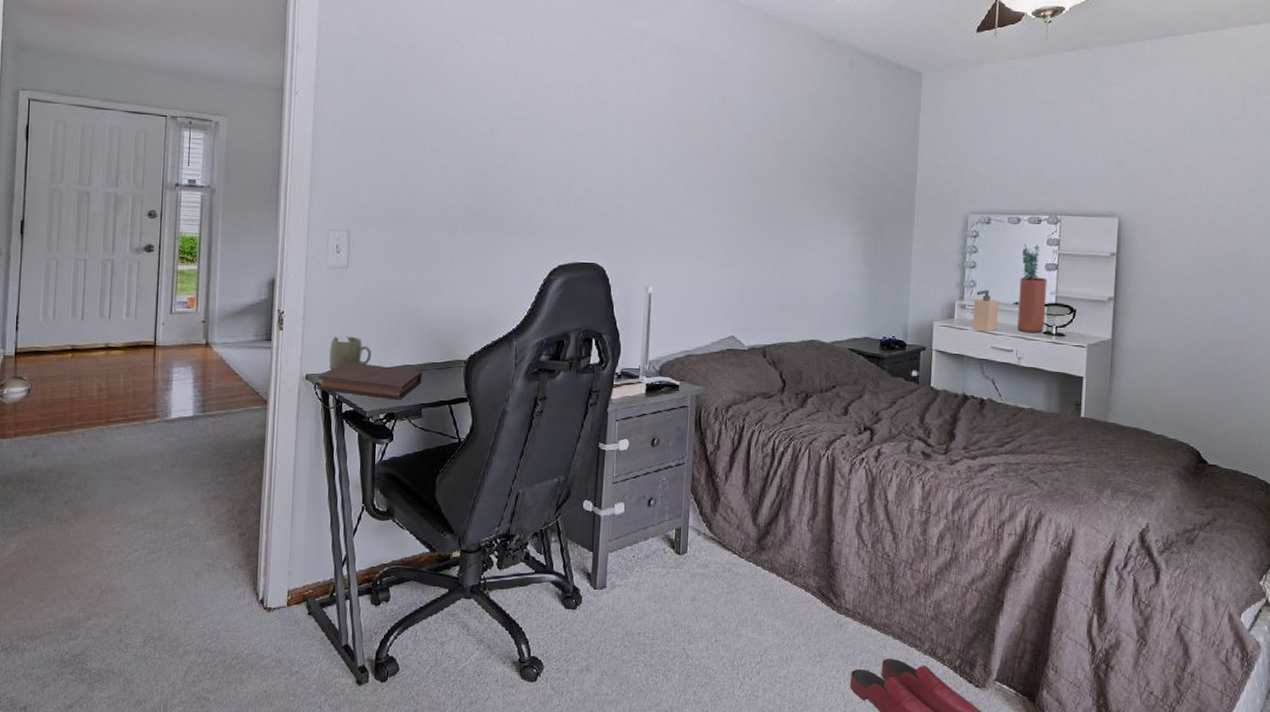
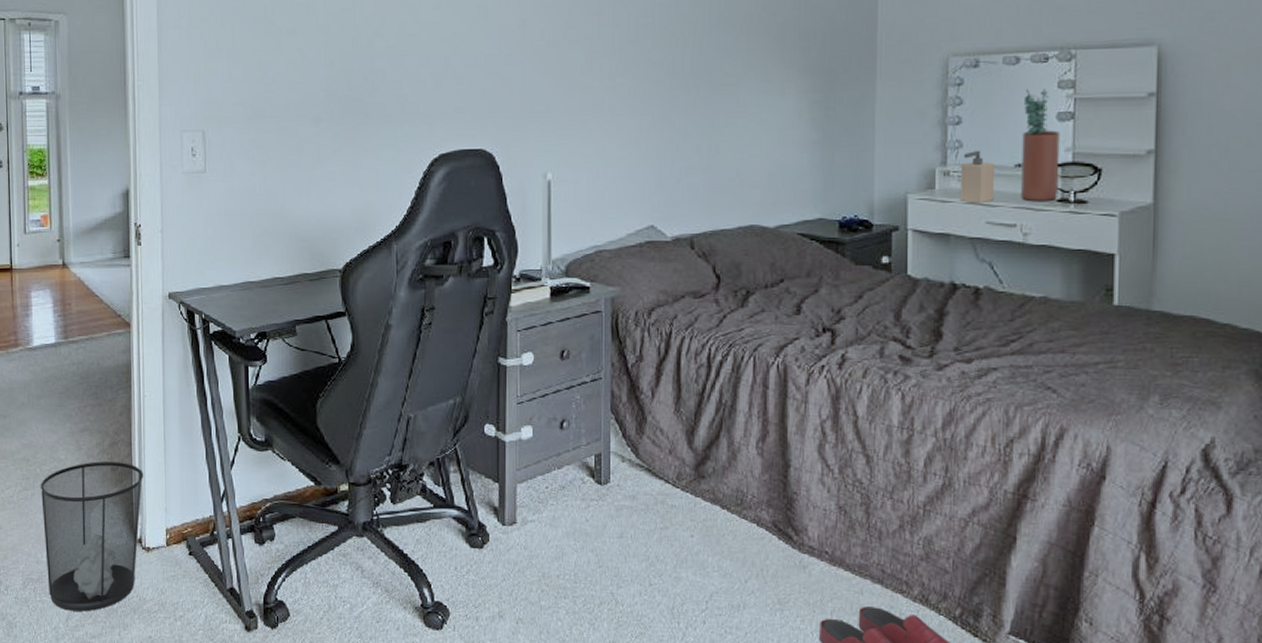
waste bin: none [167,527,271,668] -> present [40,461,144,612]
book: present [317,362,422,400] -> none [181,277,294,317]
mug: present [329,336,372,370] -> none [192,248,237,286]

